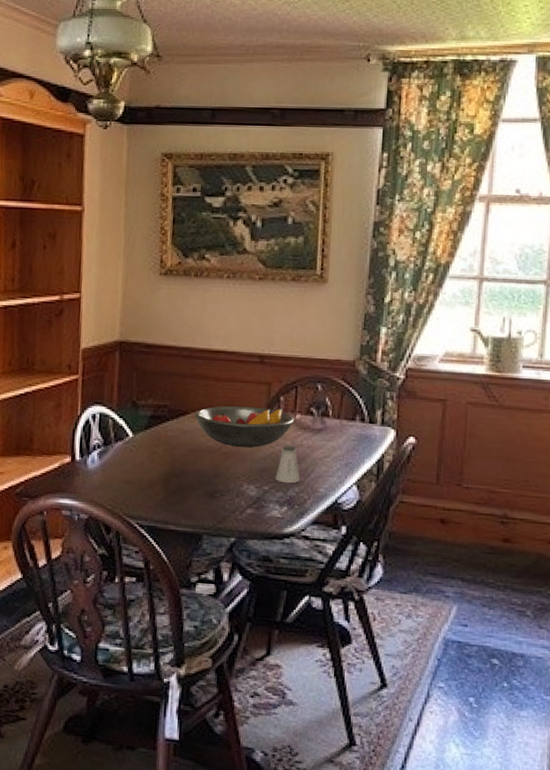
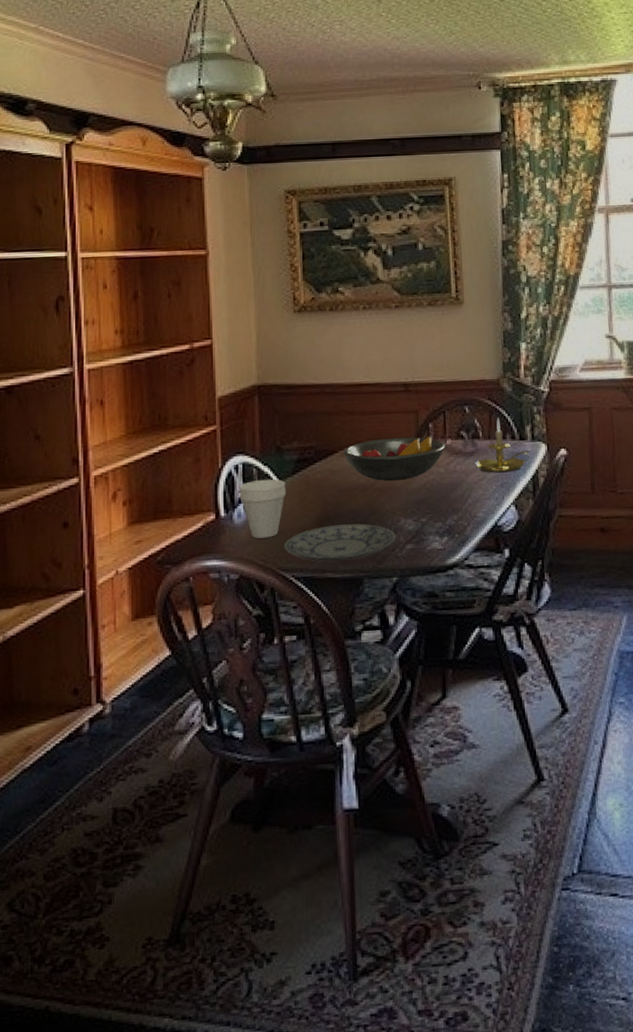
cup: none [94,430,138,485] -> present [239,479,286,539]
plate: none [132,481,238,517] -> present [284,523,396,563]
saltshaker: present [275,445,300,484] -> none [432,472,457,513]
candle holder: none [322,399,382,453] -> present [475,418,533,473]

